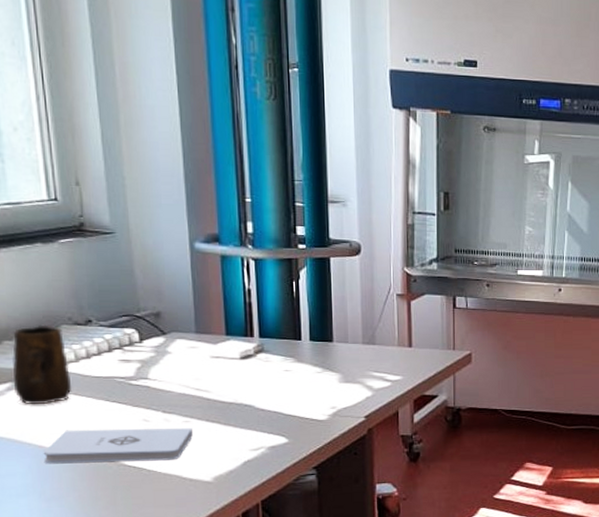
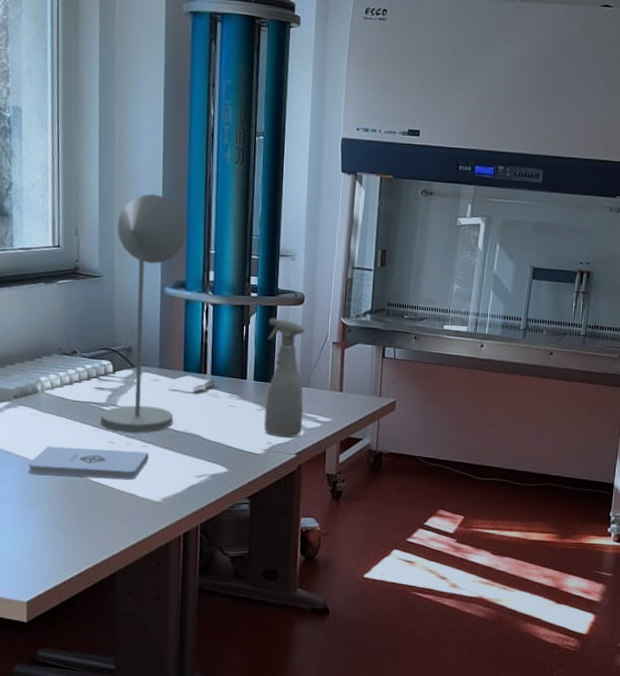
mug: present [12,324,72,404] -> none [10,353,56,422]
desk lamp: none [128,135,218,407] -> present [100,193,187,432]
spray bottle: none [322,271,370,400] -> present [264,318,305,438]

